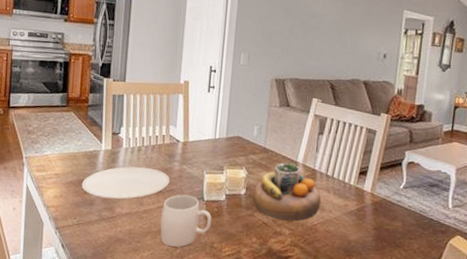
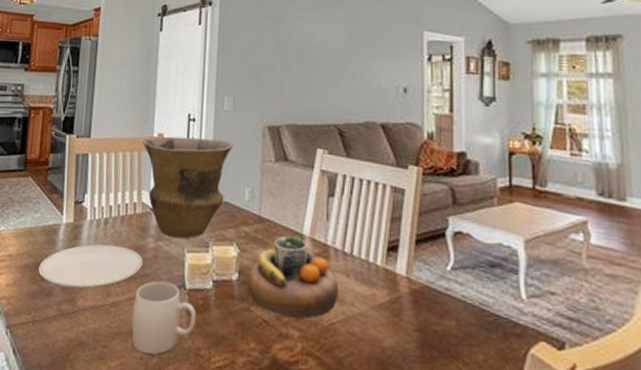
vase: none [170,83,247,164] -> present [142,136,234,239]

